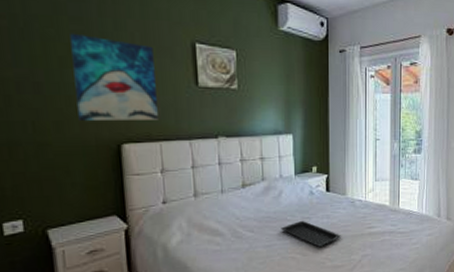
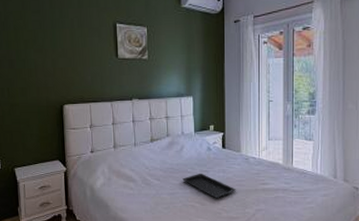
wall art: present [70,33,158,120] -> none [32,22,89,87]

